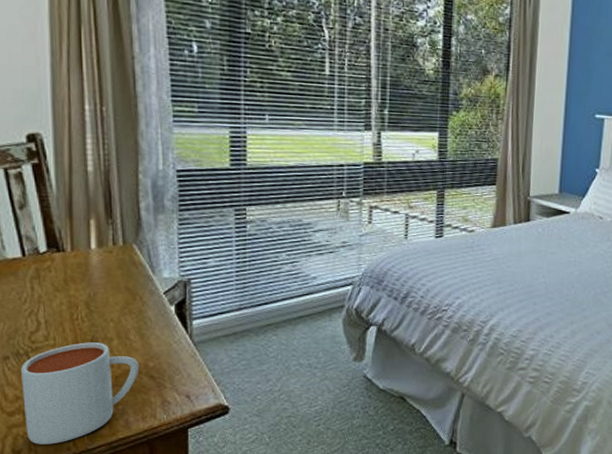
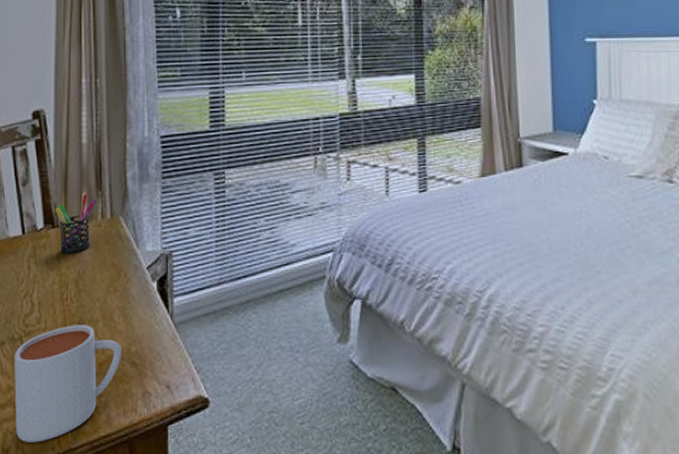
pen holder: none [59,221,108,277] -> present [54,194,98,254]

